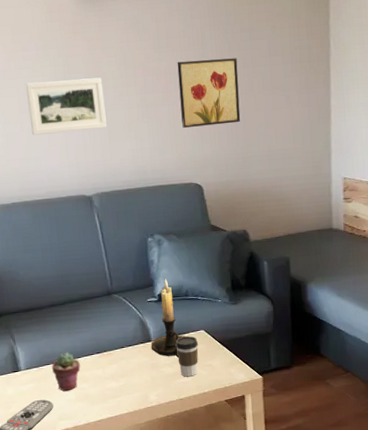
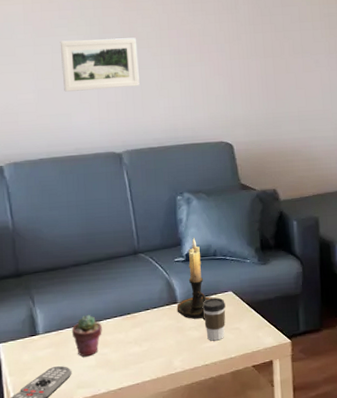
wall art: present [177,58,241,129] -> none [210,22,272,89]

